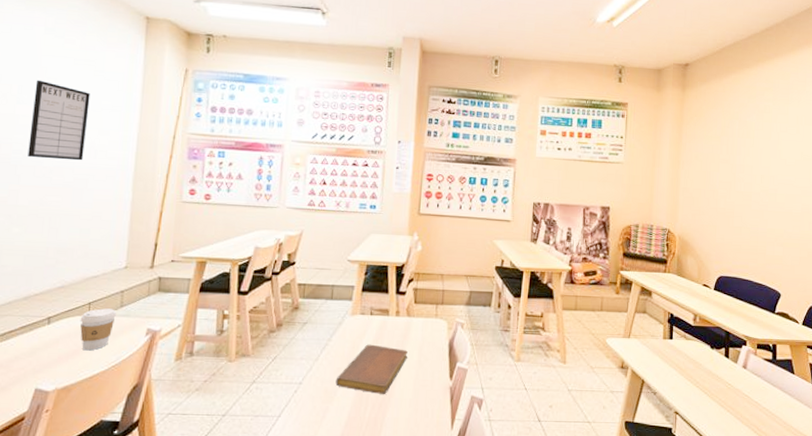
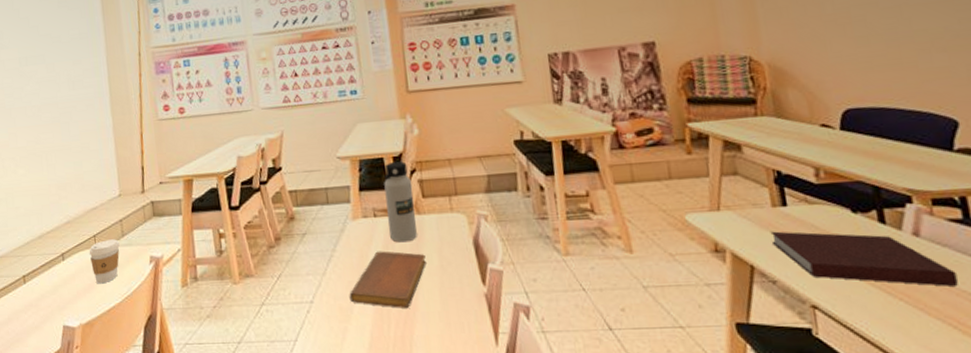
writing board: present [28,80,90,161] -> none [12,22,64,99]
water bottle: none [381,271,408,339] -> present [384,161,417,243]
notebook: none [658,356,762,404] -> present [770,231,958,286]

